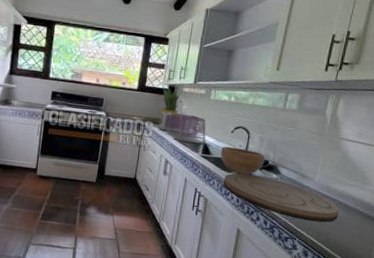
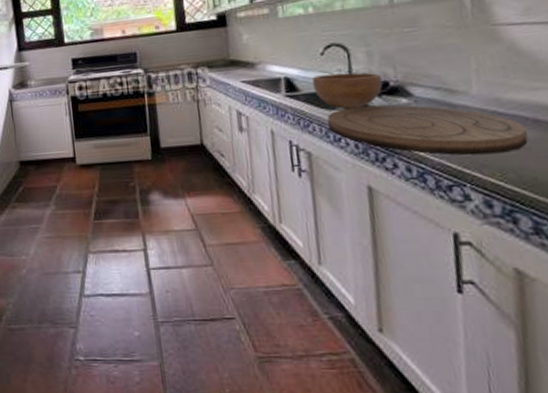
planter: present [158,85,182,125] -> none [209,13,240,68]
toaster: present [158,112,200,136] -> none [214,48,272,76]
dish rack: present [166,112,206,145] -> none [227,44,288,83]

